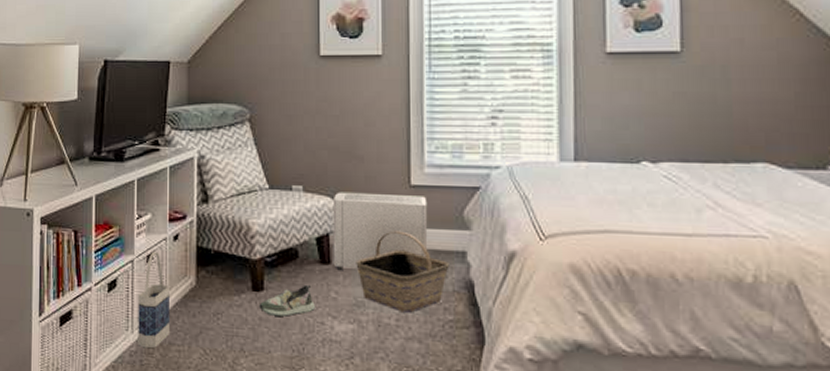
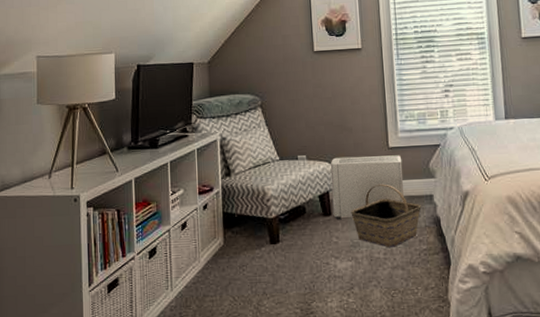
bag: present [138,251,171,349] -> none [175,220,204,303]
shoe: present [259,284,315,317] -> none [276,234,321,262]

